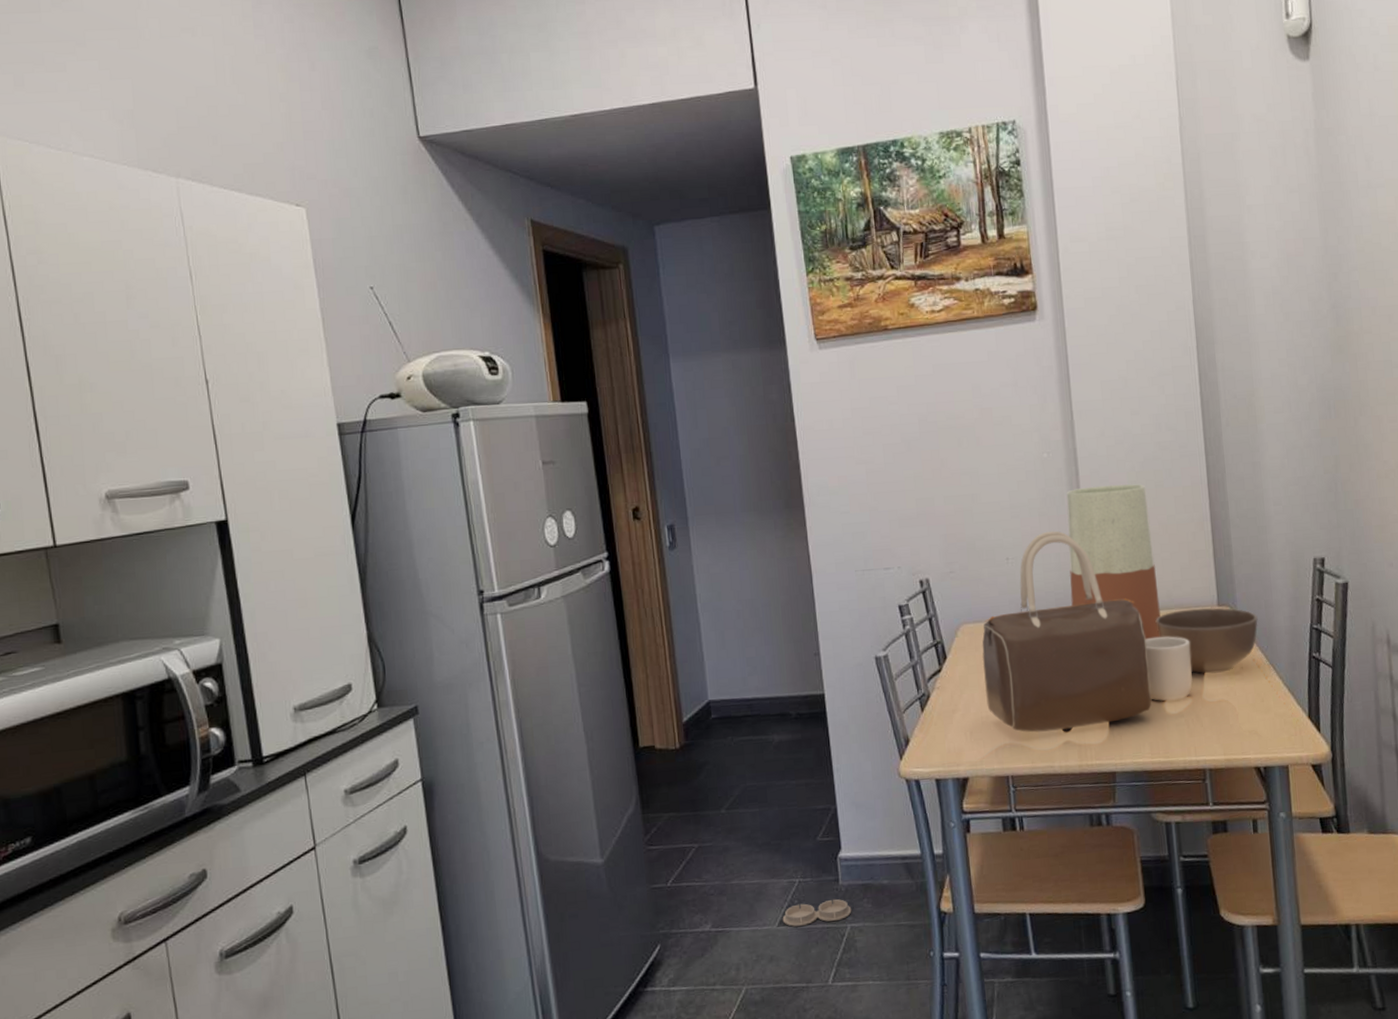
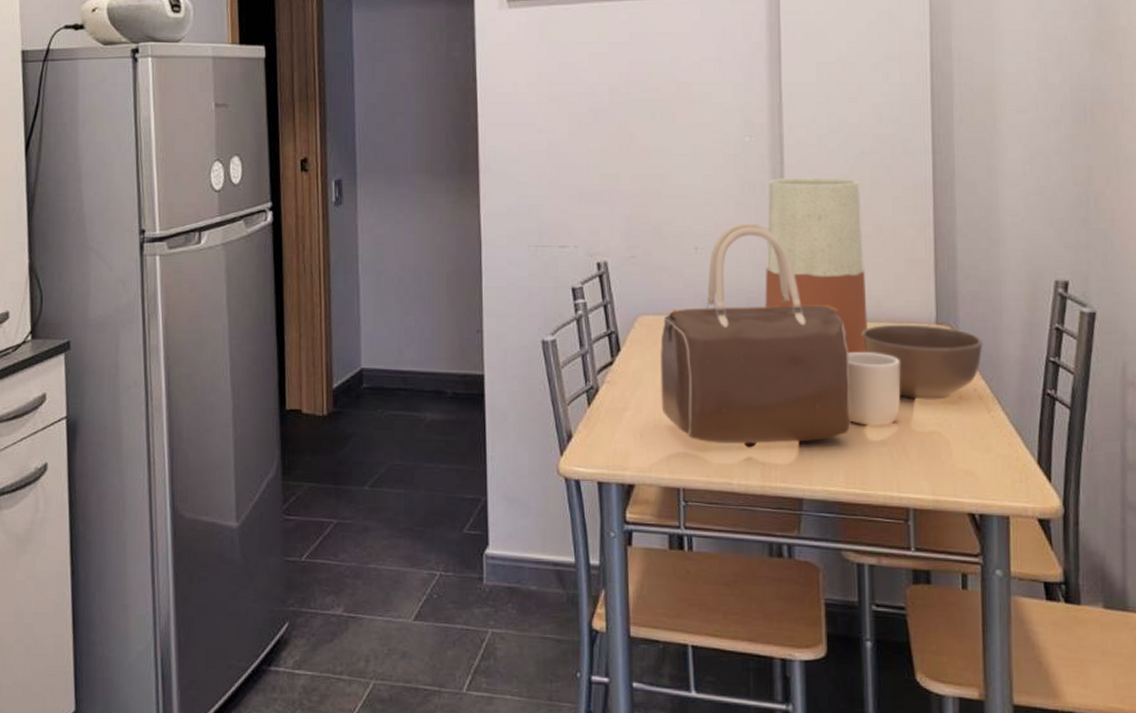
pet bowl: present [782,899,852,927] -> none [419,599,495,625]

